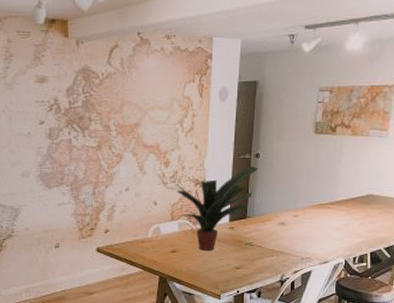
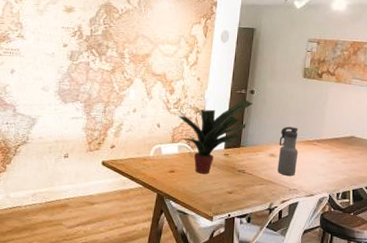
water bottle: none [288,190,311,244] -> present [277,126,298,176]

